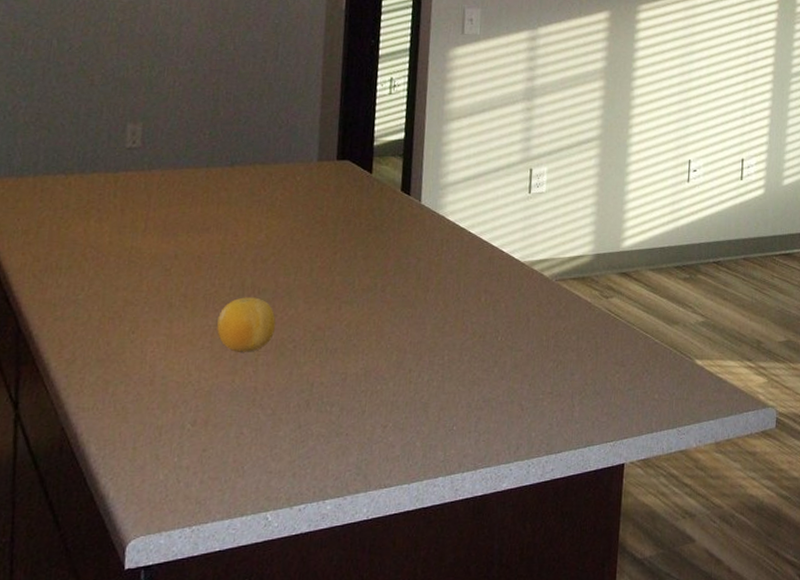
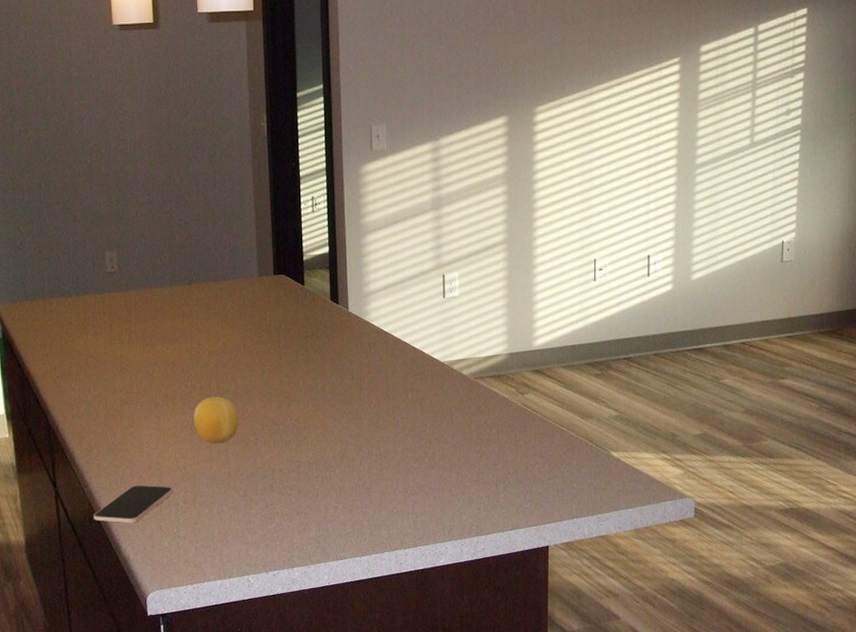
smartphone: none [66,404,180,452] -> present [94,485,174,523]

